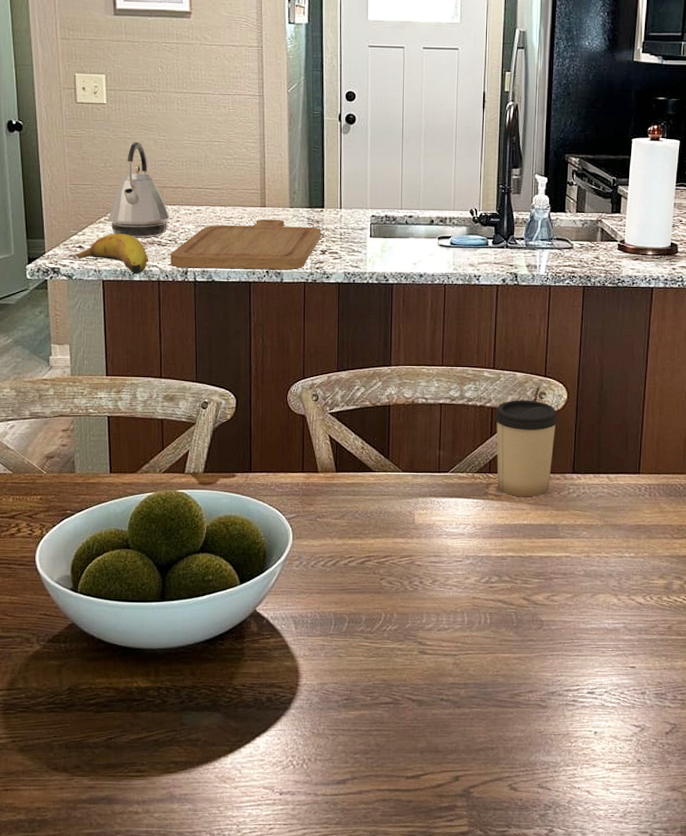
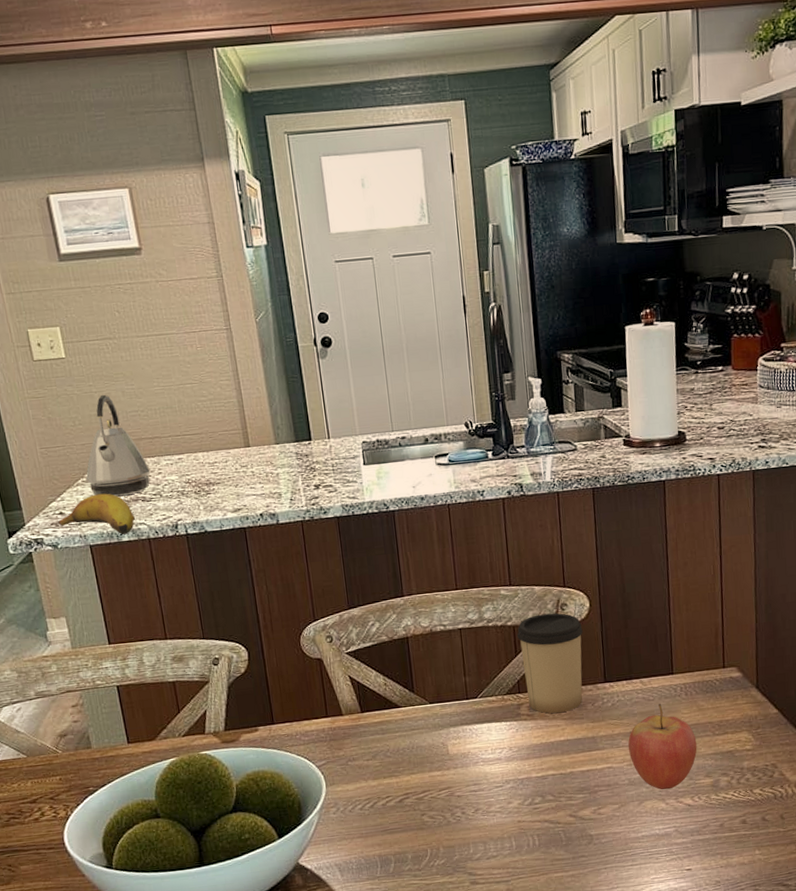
chopping board: present [169,219,321,270] -> none [156,458,313,522]
fruit: none [587,500,655,586] -> present [628,703,697,790]

